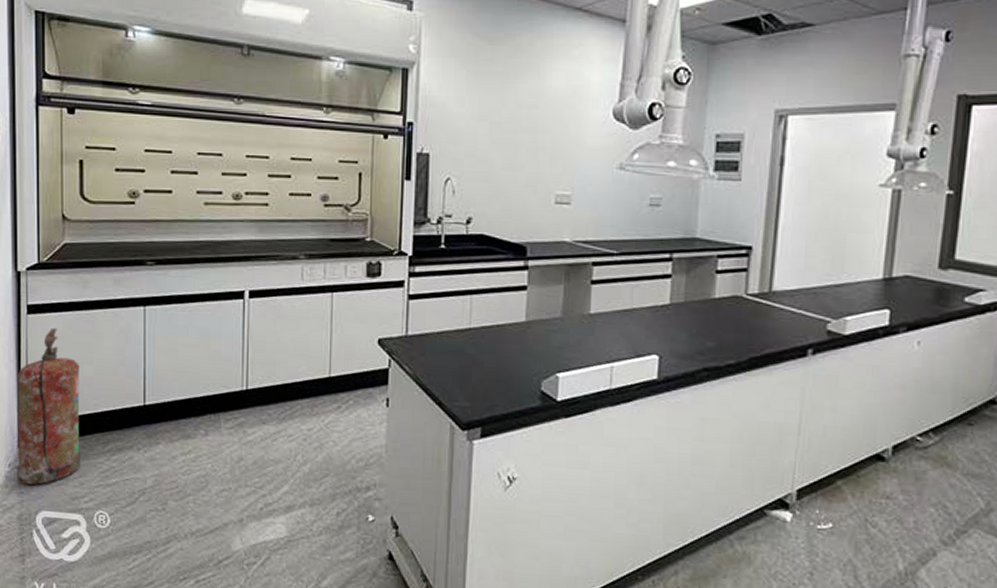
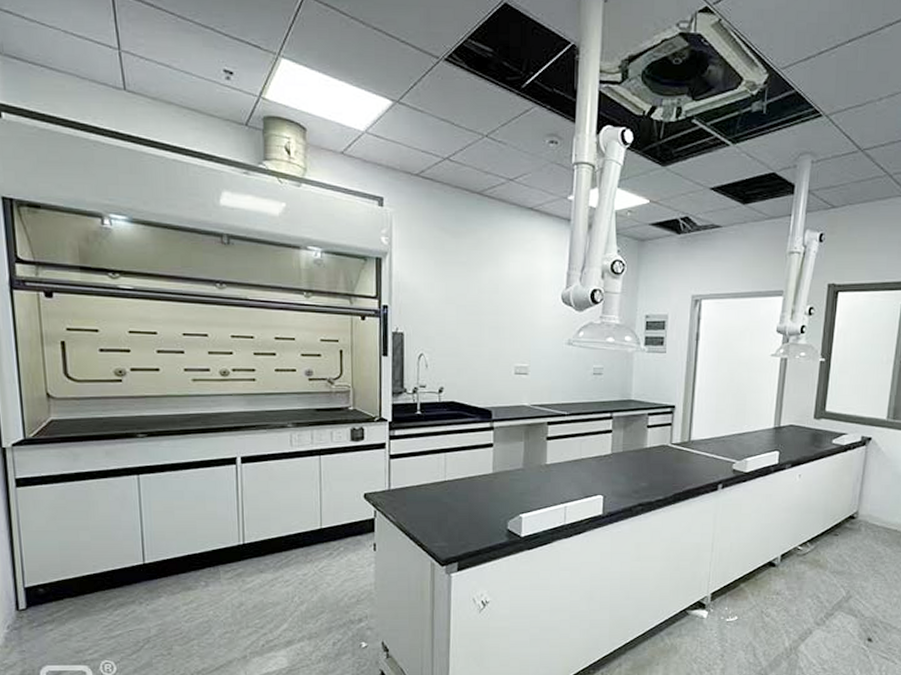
fire extinguisher: present [17,327,80,485] -> none [9,498,83,643]

